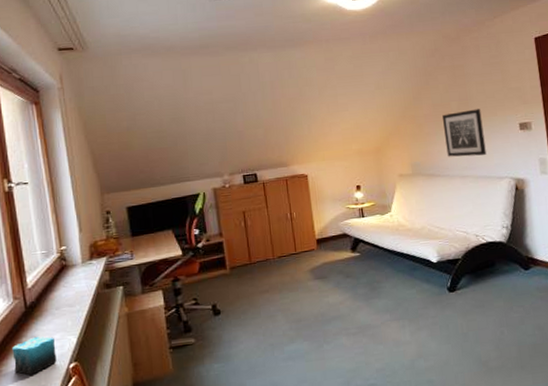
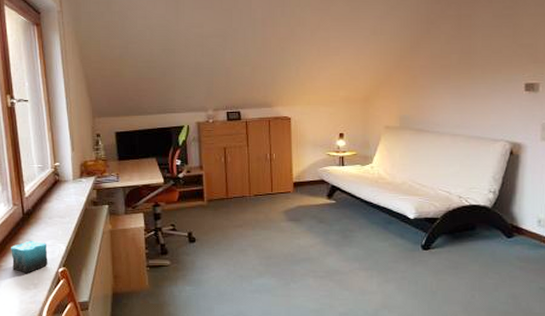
wall art: present [442,109,487,157] -> none [440,64,484,114]

